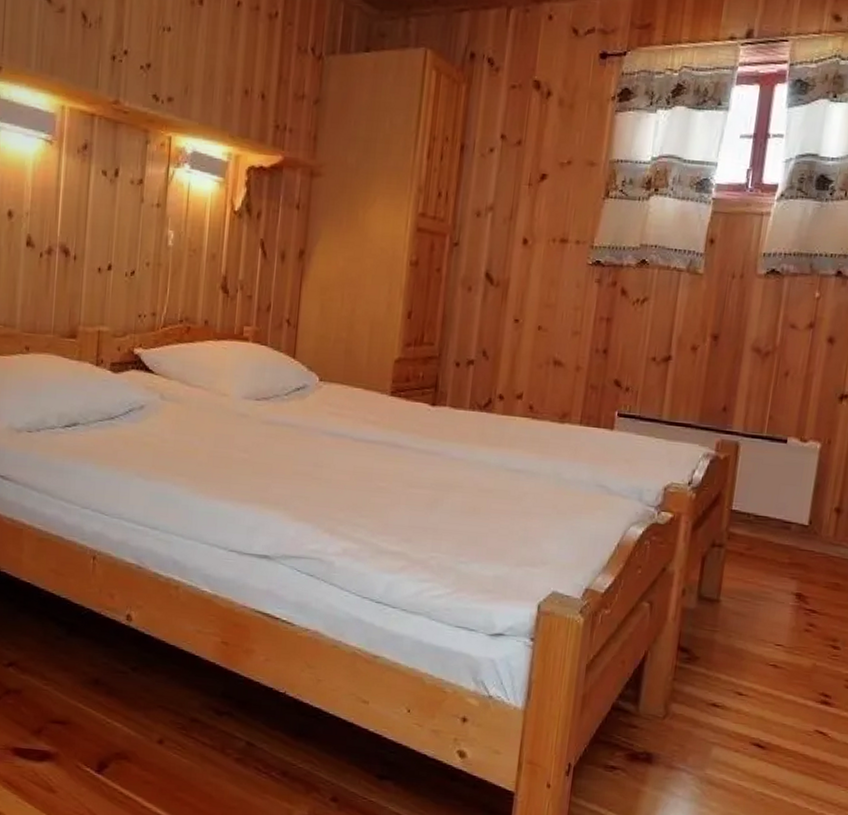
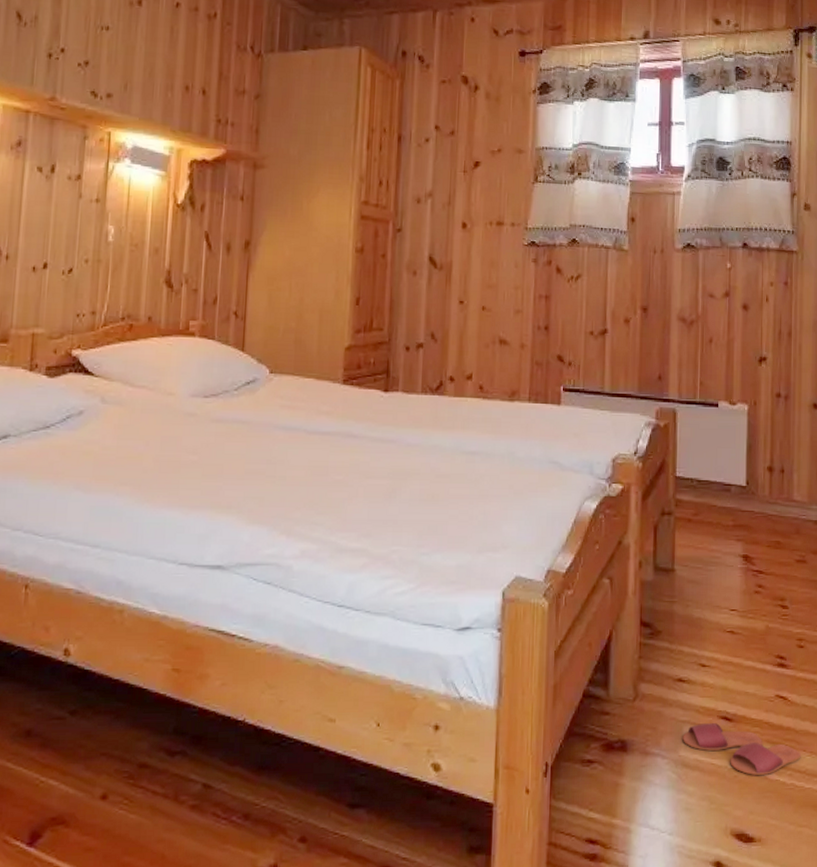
slippers: none [710,747,835,802] -> present [682,723,801,775]

